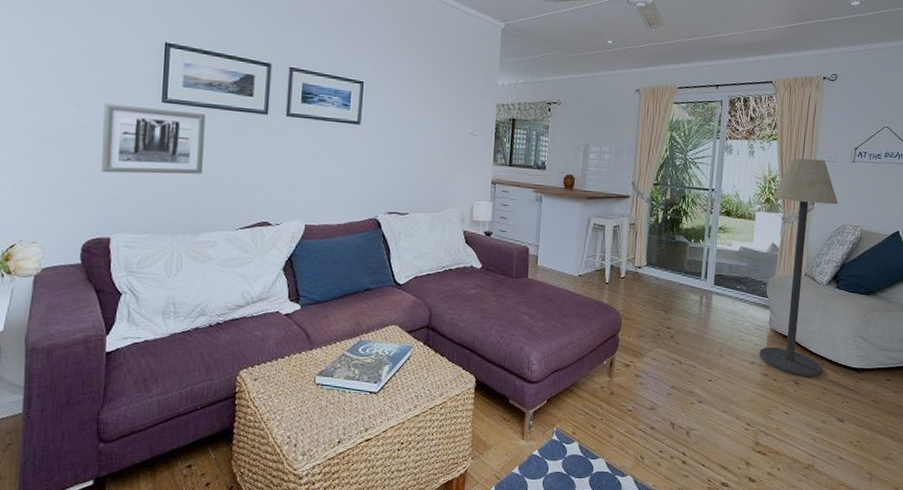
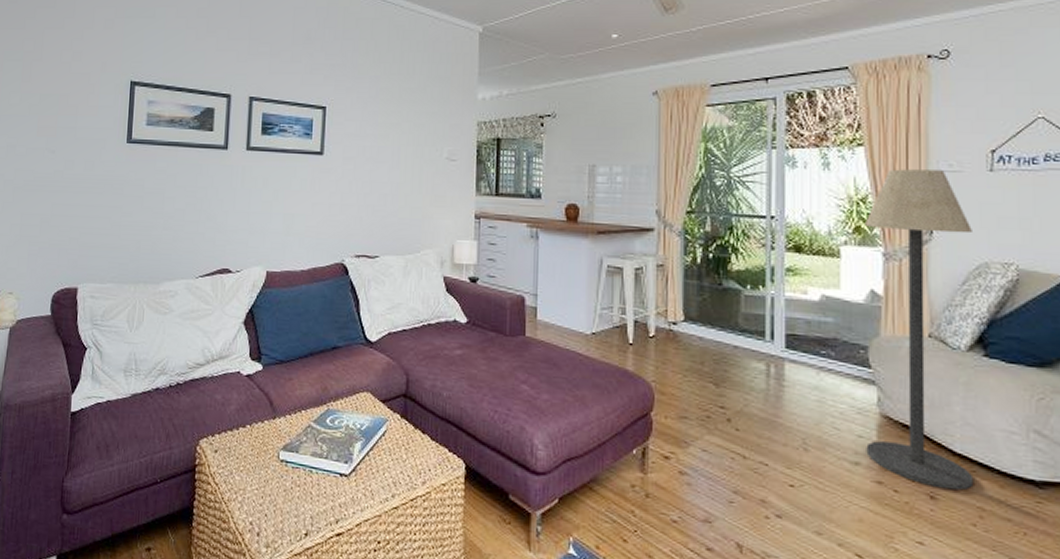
wall art: present [101,103,206,175] -> none [70,147,167,219]

